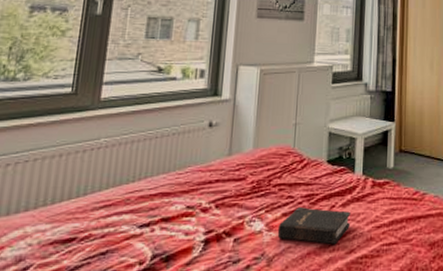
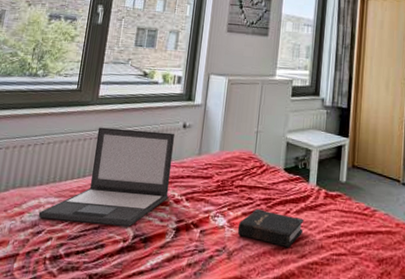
laptop: none [23,134,200,251] -> present [38,127,175,227]

